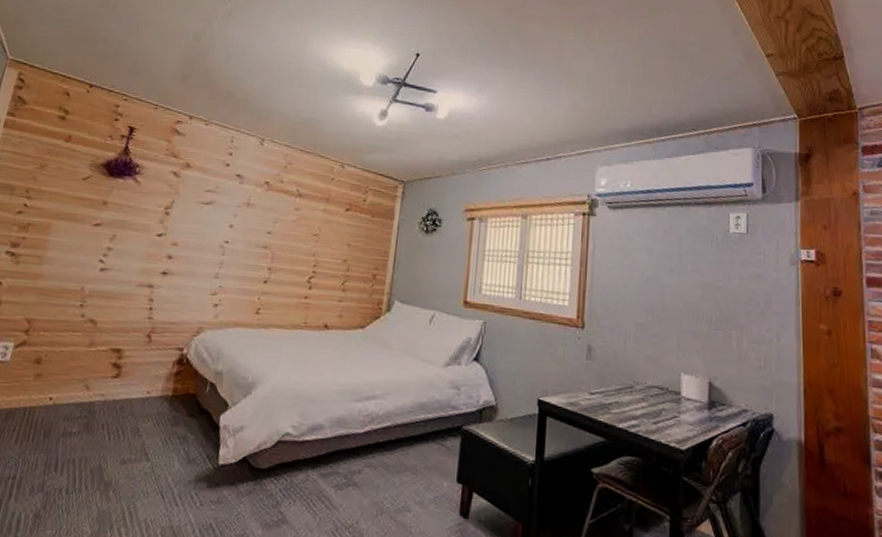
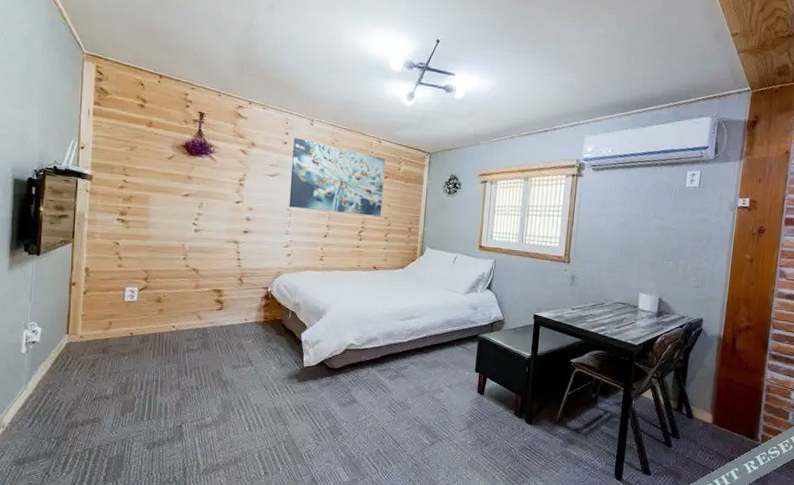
wall art: none [223,159,348,259] -> present [289,138,385,217]

